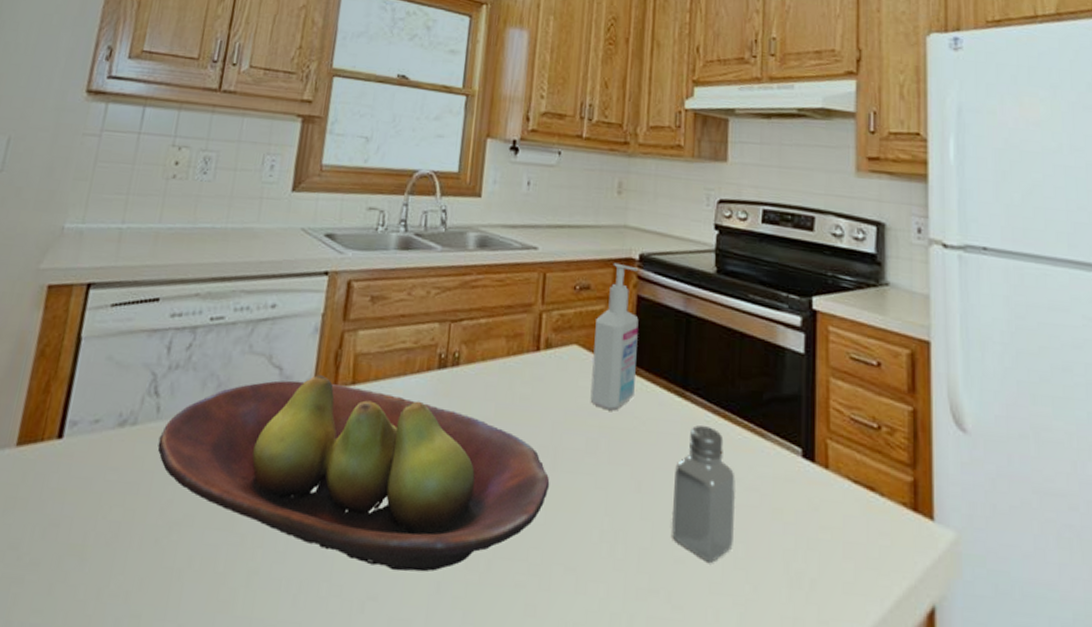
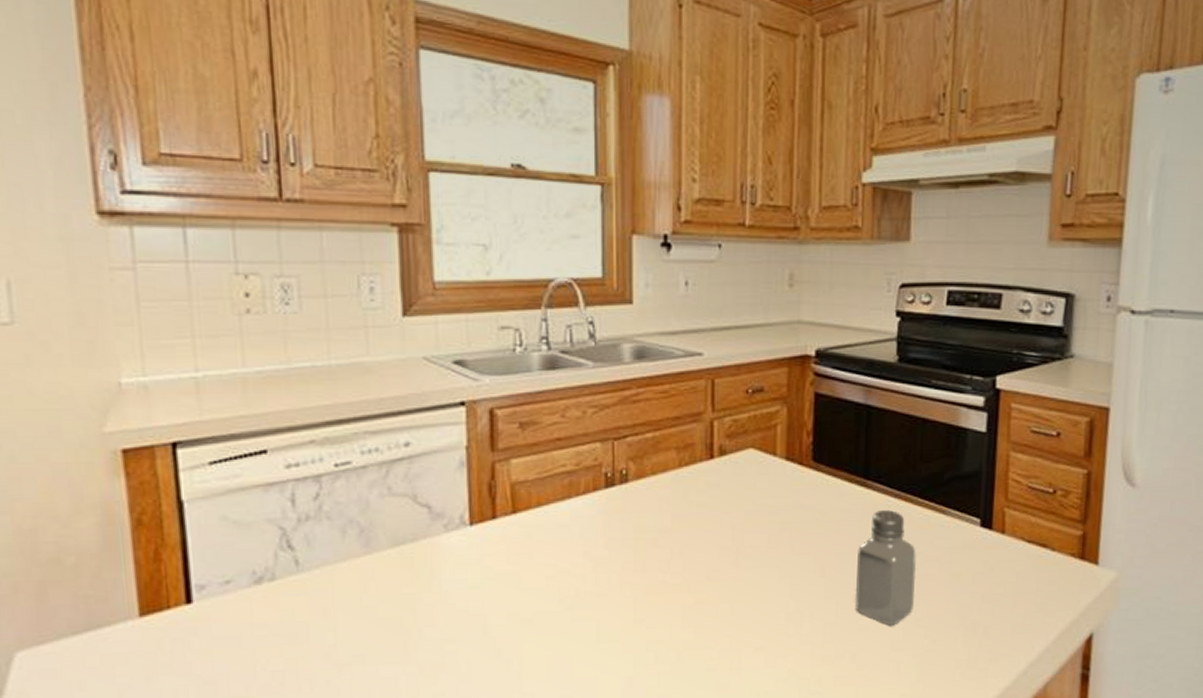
fruit bowl: present [157,375,550,572] -> none [305,508,734,674]
bottle: present [590,262,639,411] -> none [770,361,817,507]

